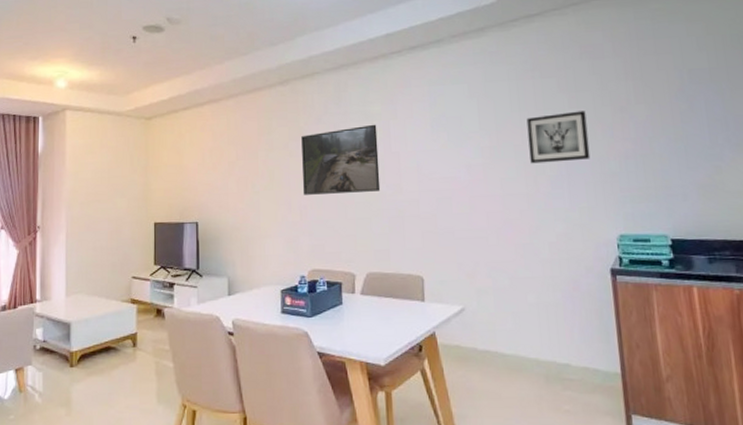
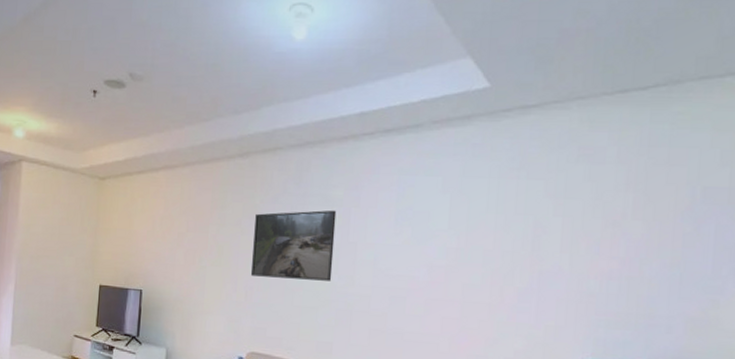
wall art: present [526,111,591,164] -> none [499,220,572,275]

